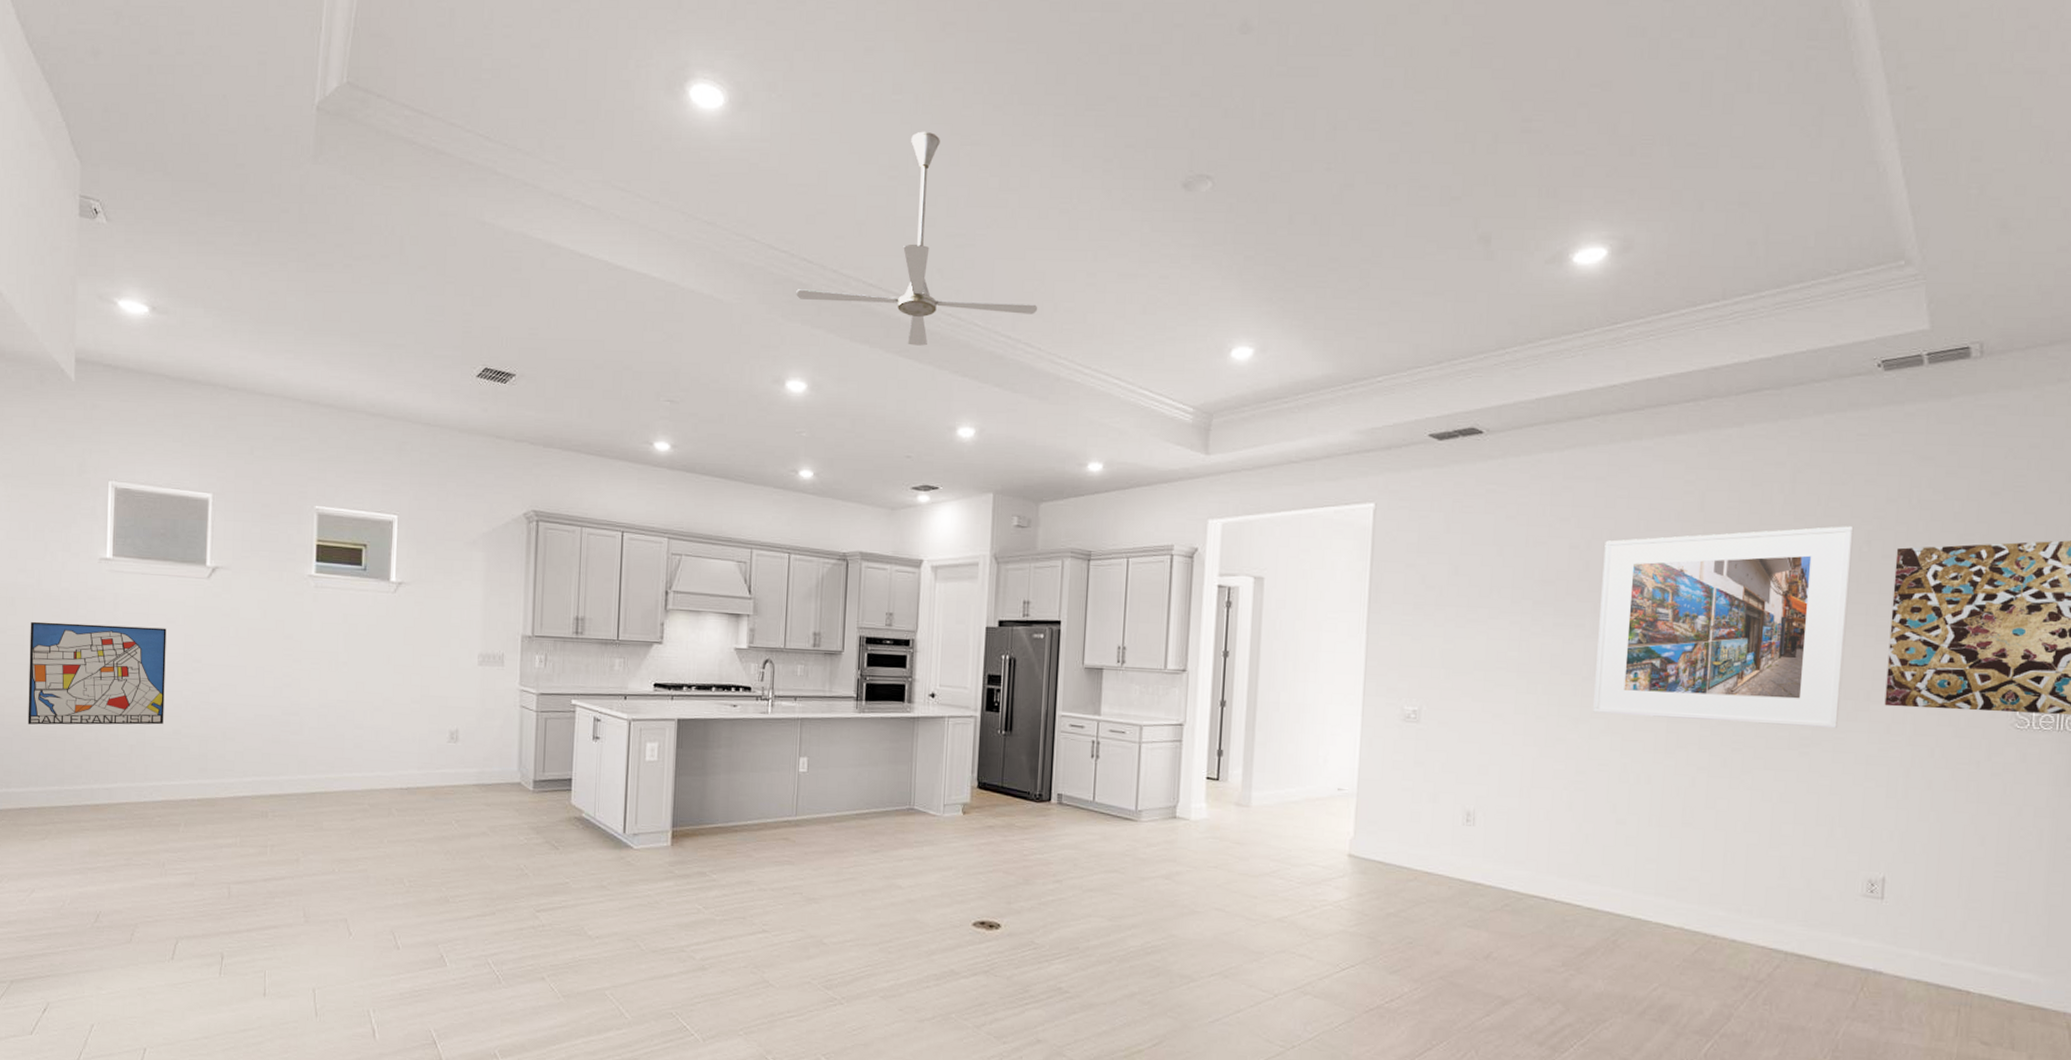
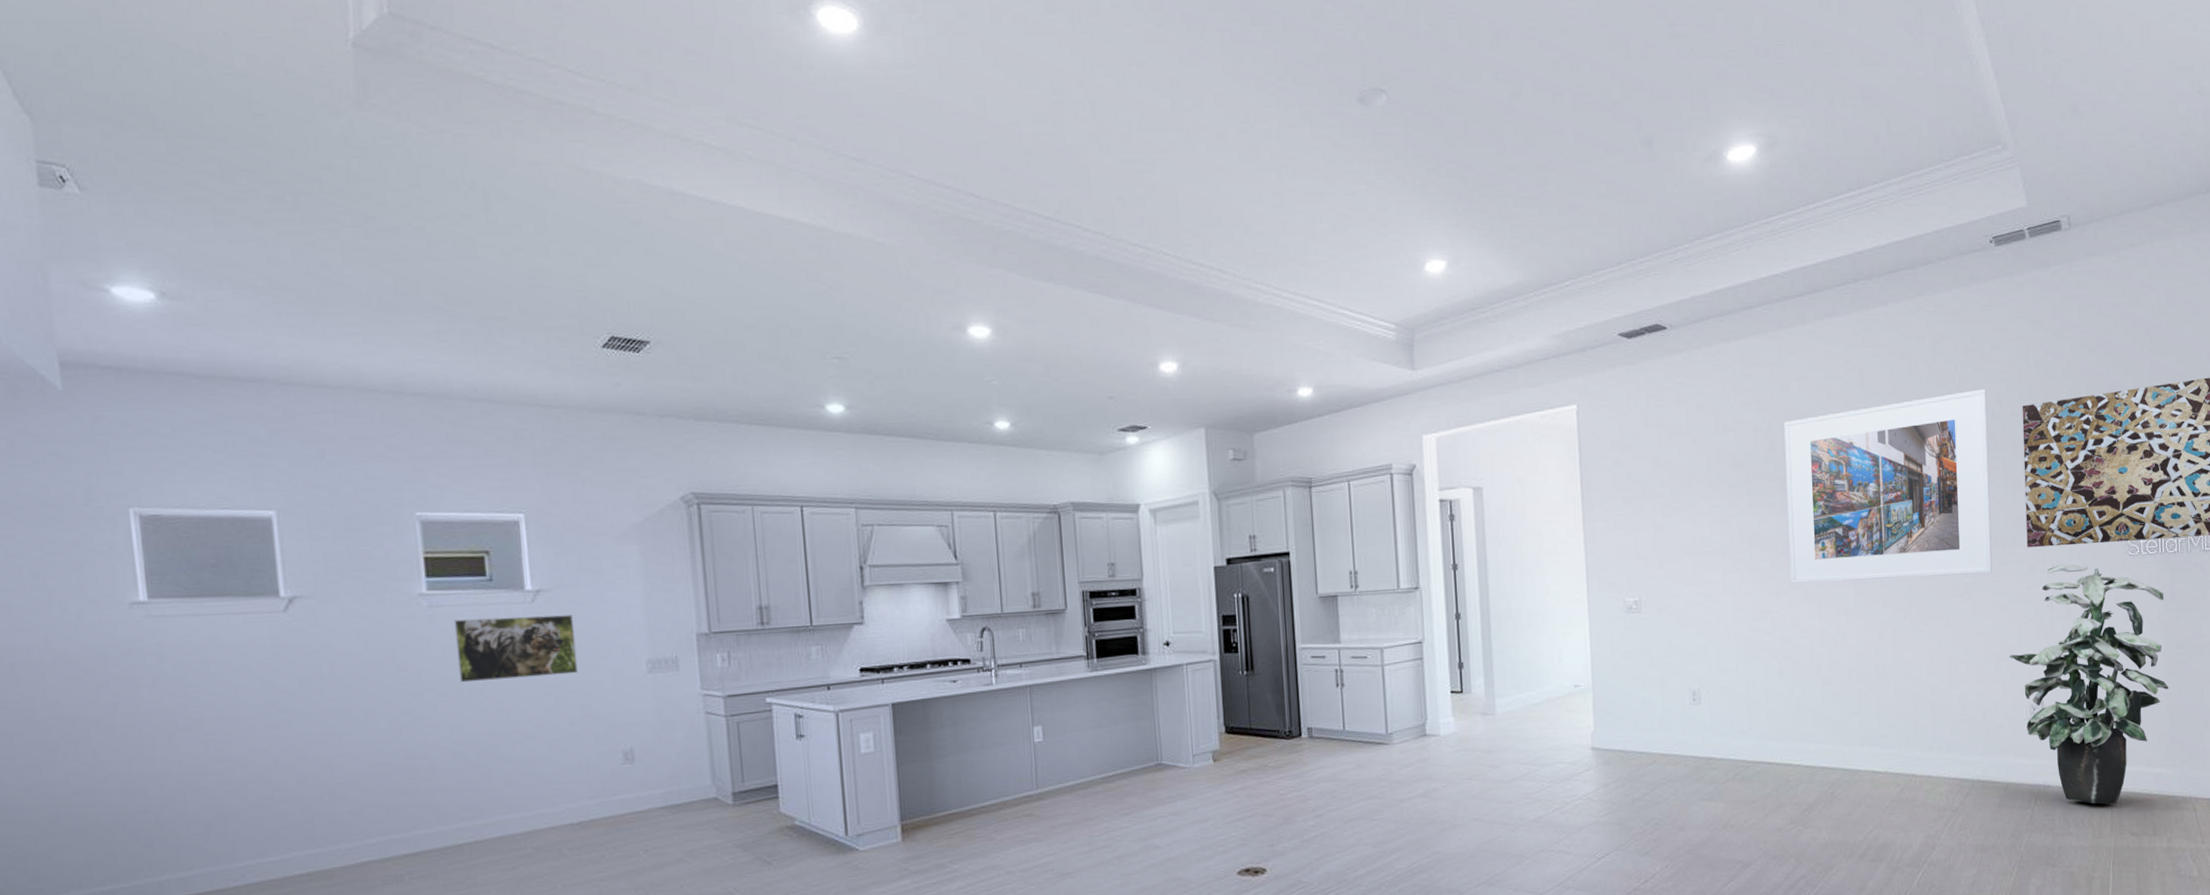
wall art: present [27,621,167,725] -> none [41,677,248,816]
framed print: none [330,601,425,659] -> present [453,614,578,683]
ceiling fan: present [796,131,1038,346] -> none [966,52,1228,280]
indoor plant: none [1847,729,2057,1006] -> present [2008,564,2169,805]

